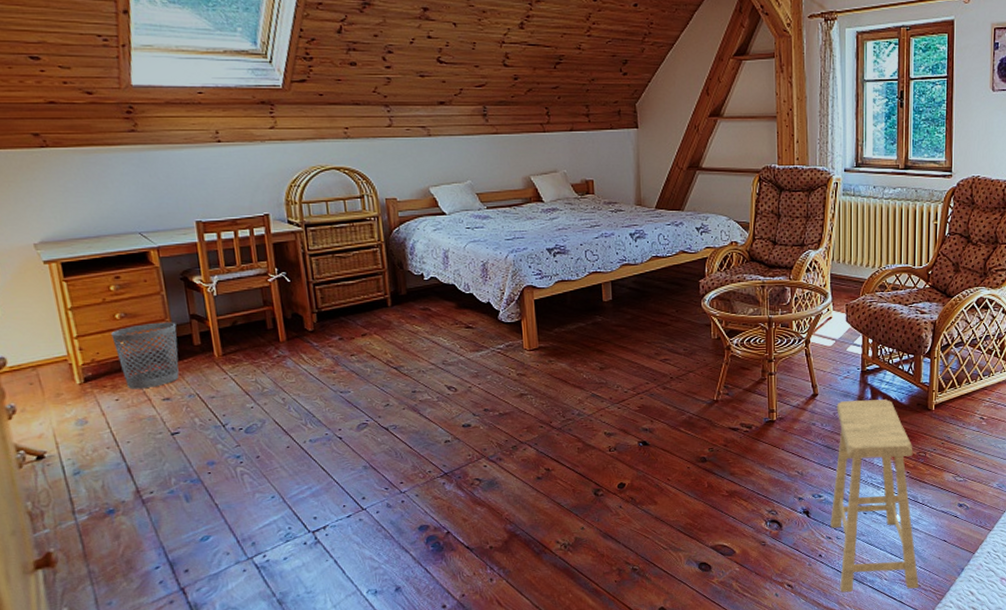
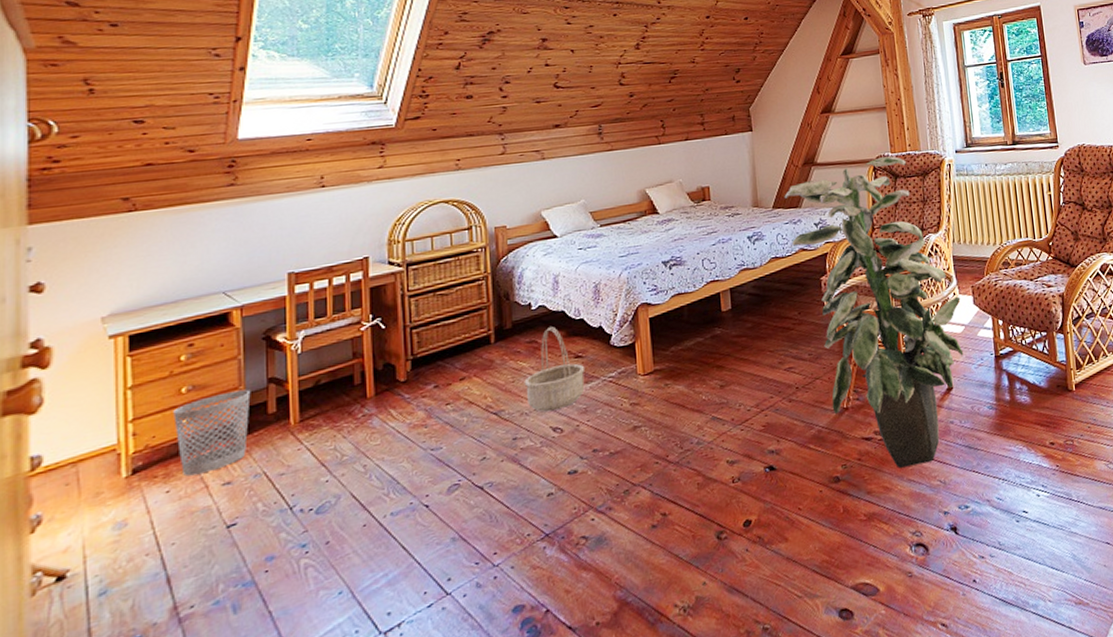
basket: none [420,298,476,372] -> present [524,327,585,412]
indoor plant: none [667,168,834,457] -> present [784,156,964,468]
footstool: present [830,399,919,593] -> none [973,384,1088,626]

